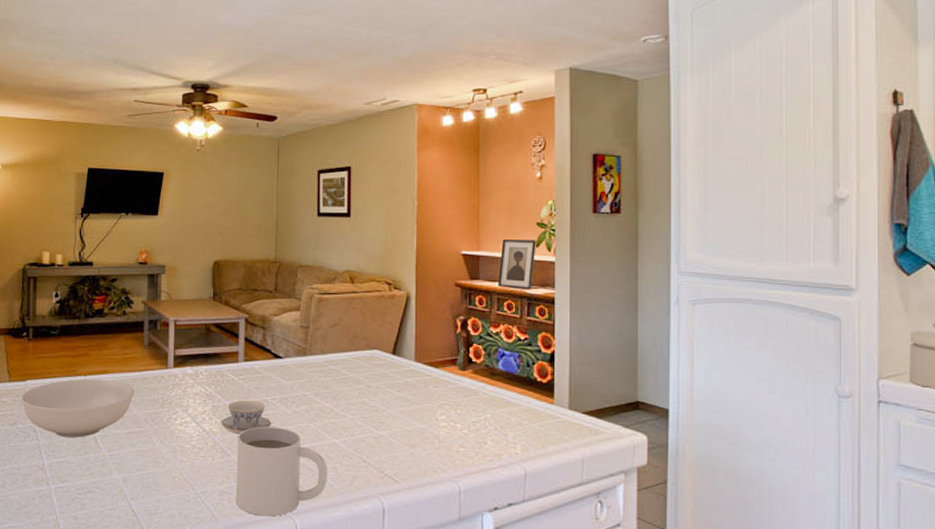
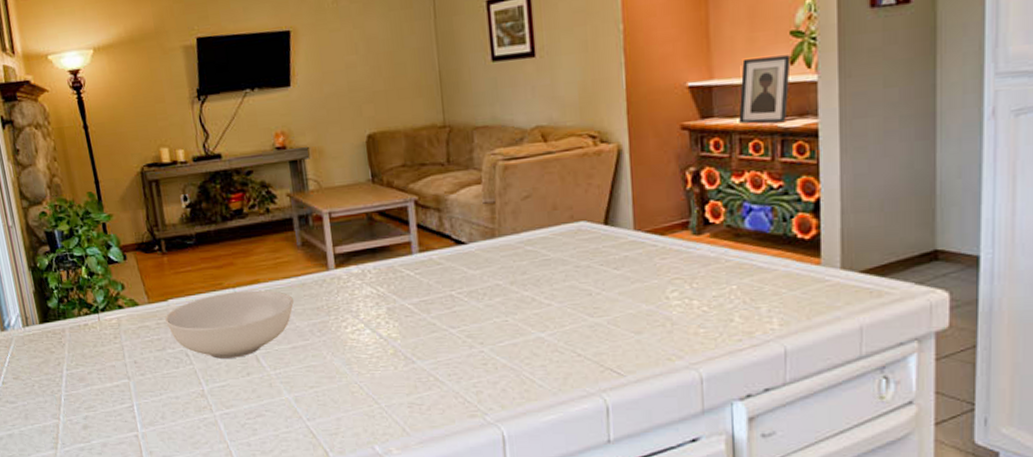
teacup: present [221,400,272,434] -> none [400,297,462,338]
mug: present [236,426,328,517] -> none [422,325,536,427]

